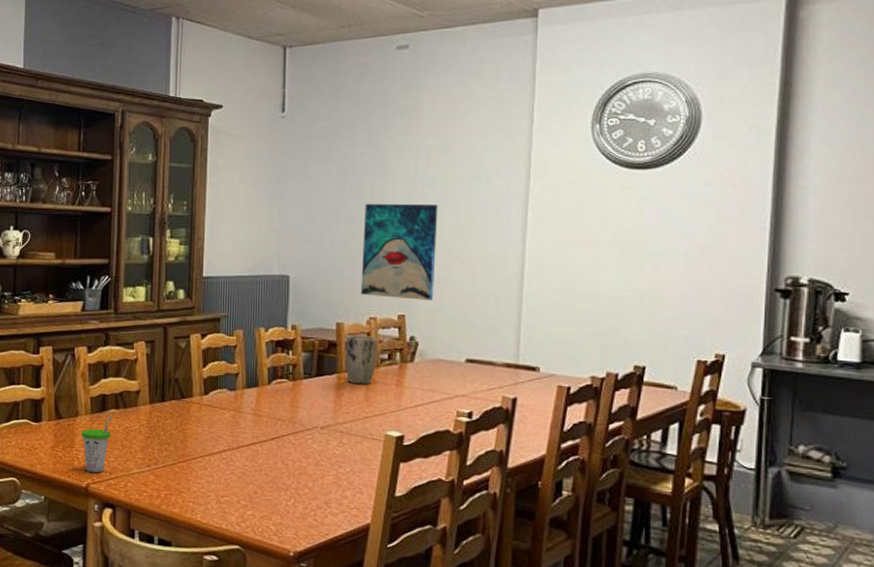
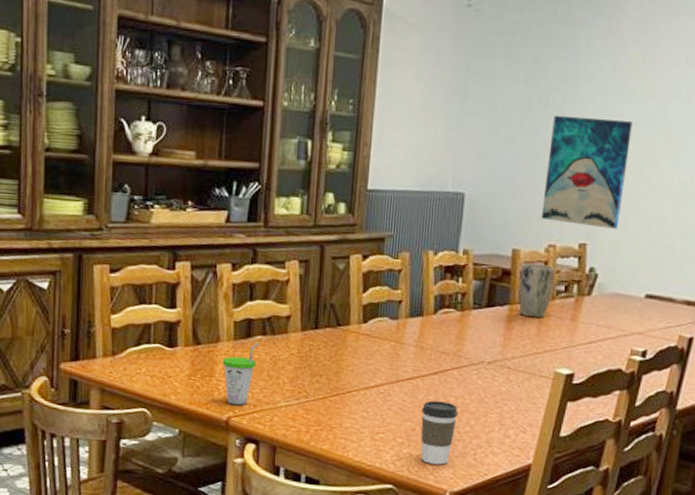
coffee cup: none [261,464,297,526] -> present [420,400,458,465]

